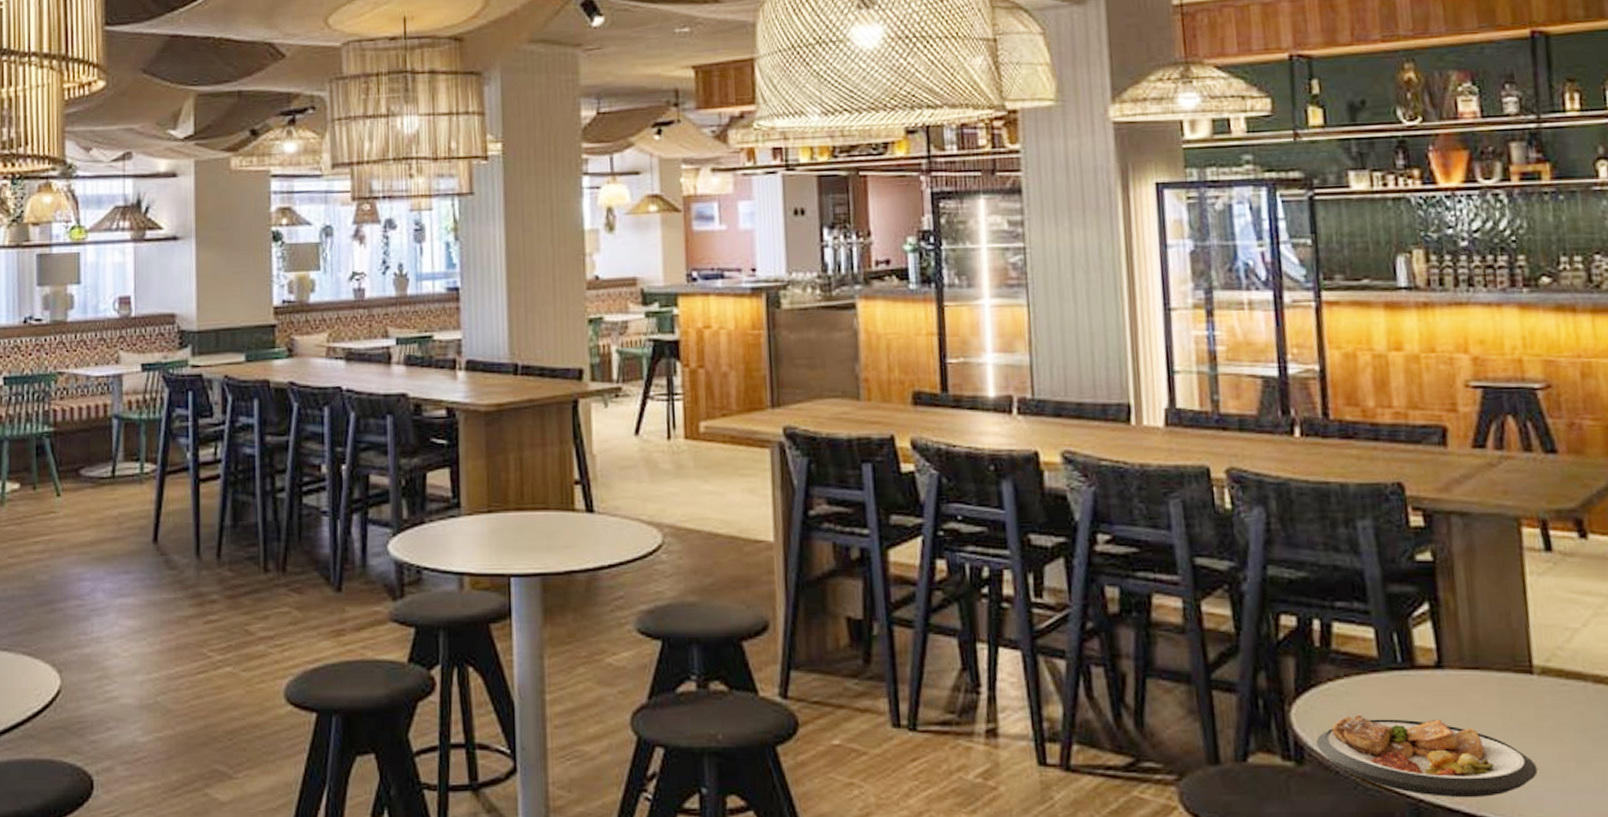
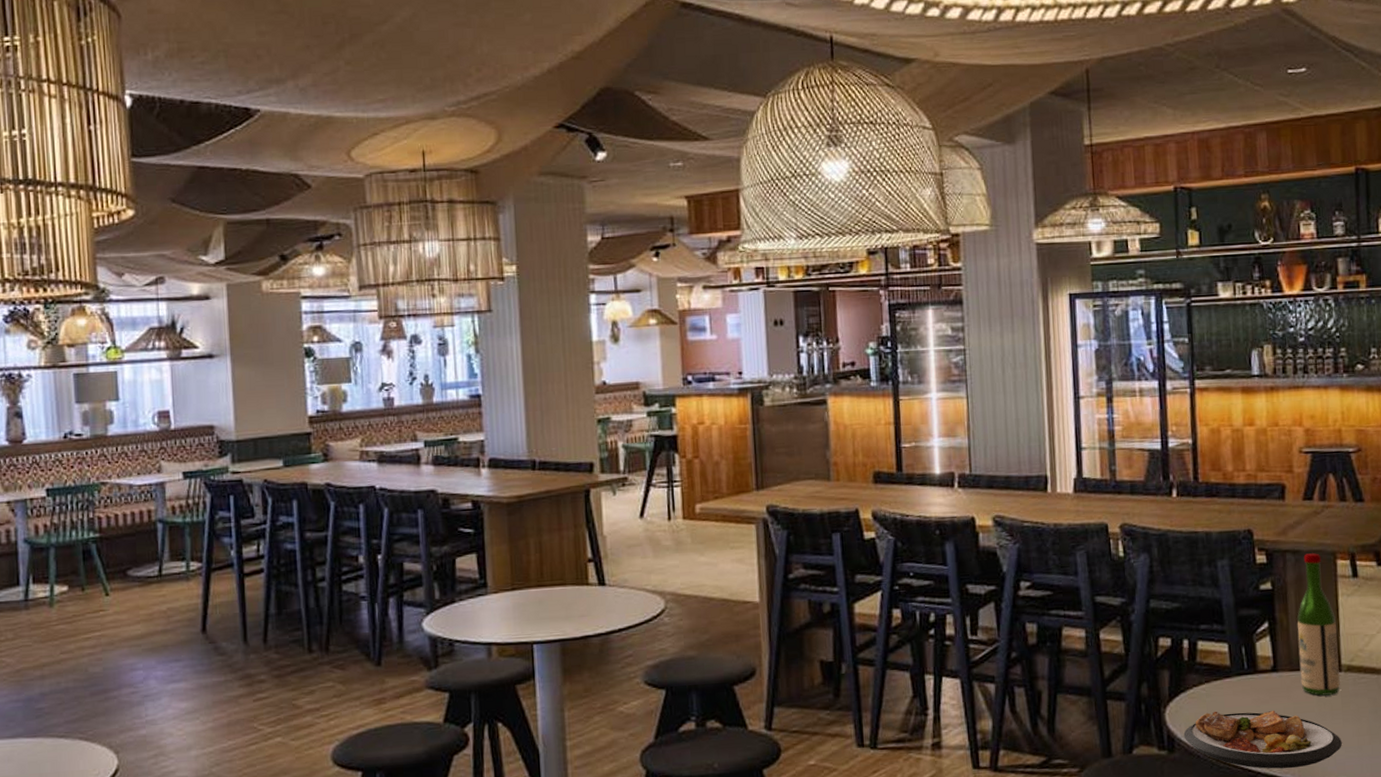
wine bottle: none [1468,517,1532,704] -> present [1297,553,1340,696]

